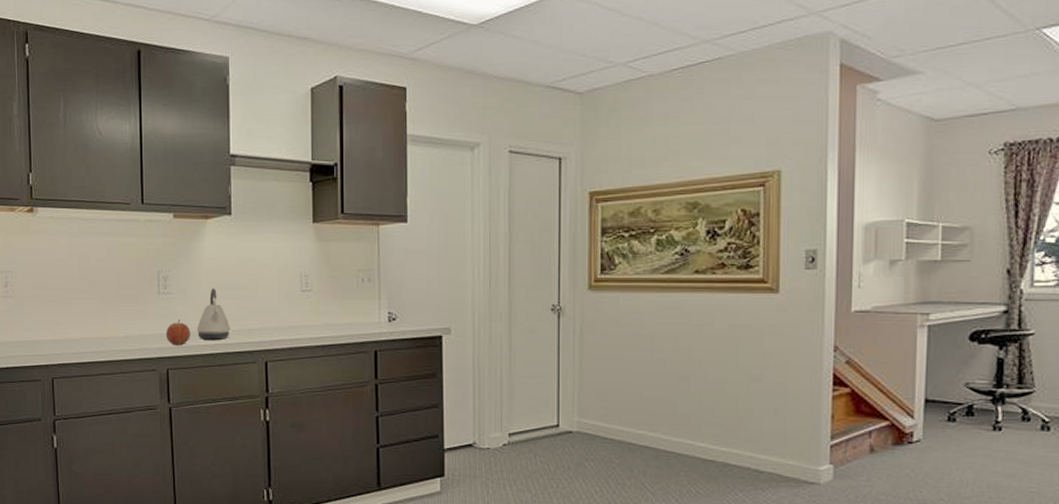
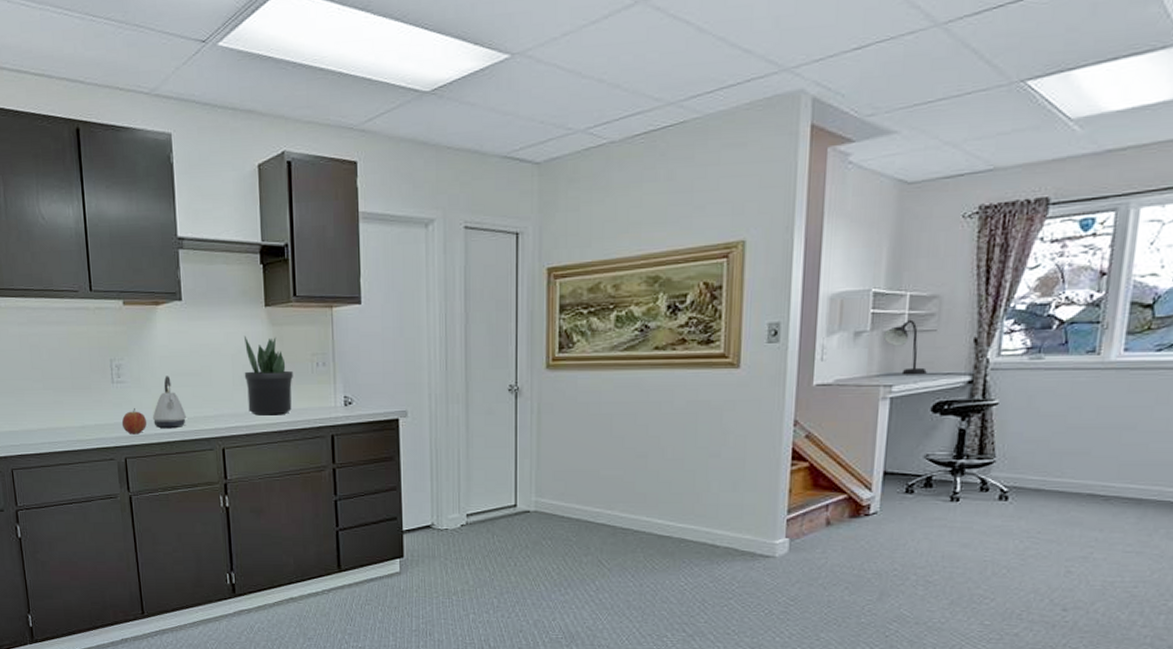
planter: none [290,250,338,330] -> present [244,335,293,416]
desk lamp: none [919,249,962,304] -> present [884,319,927,375]

